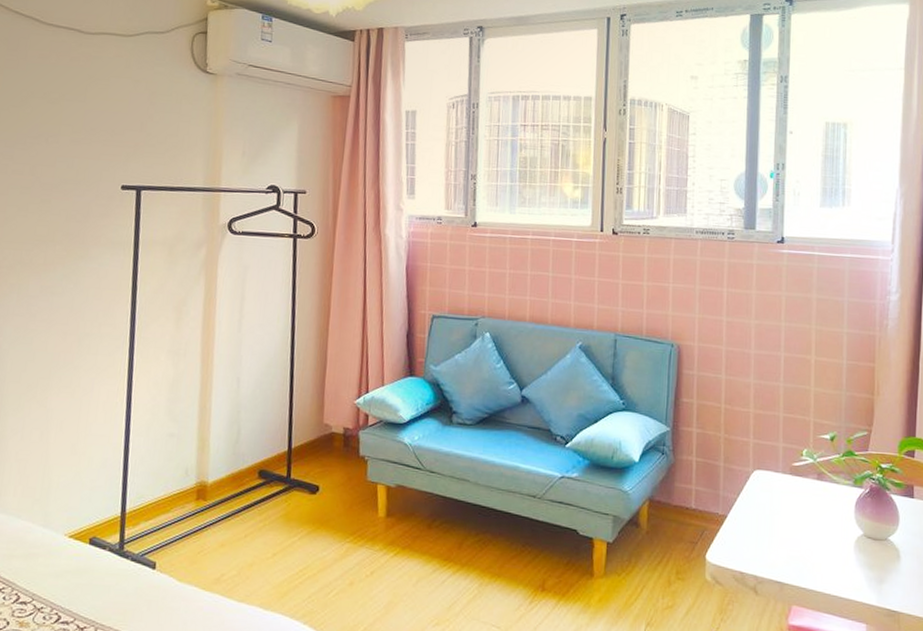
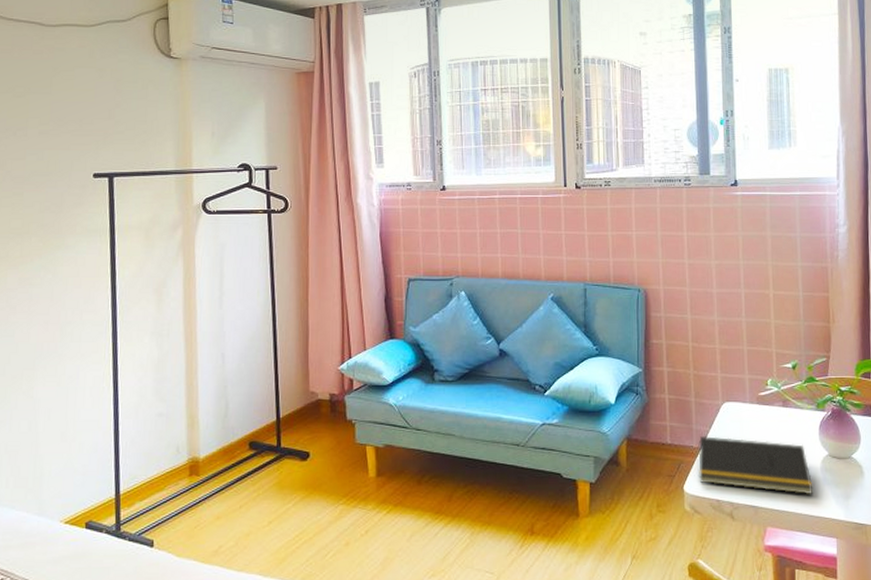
notepad: none [722,502,845,576] -> present [698,435,813,495]

